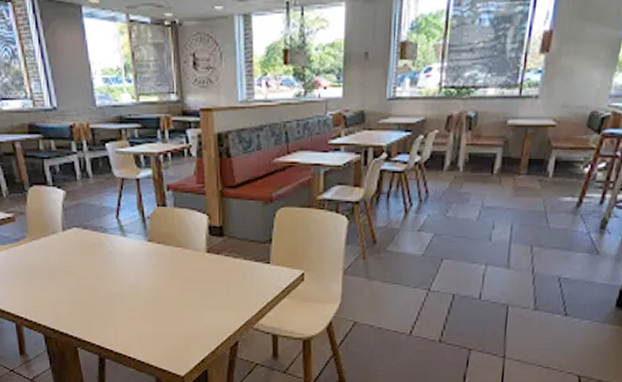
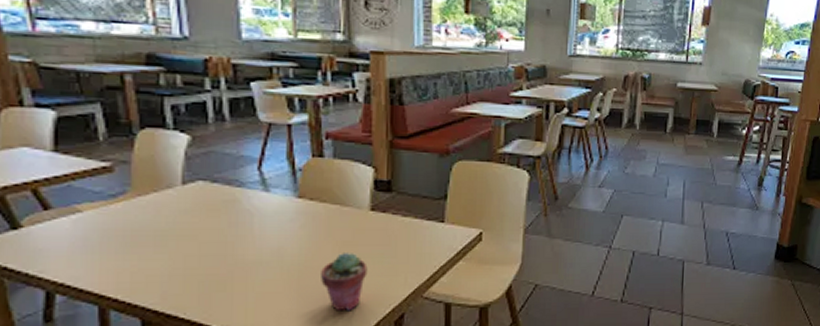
potted succulent: none [170,287,207,337] -> present [321,251,368,312]

